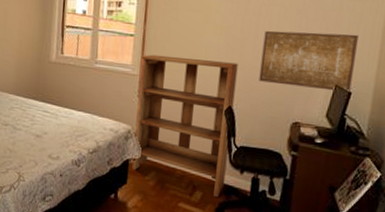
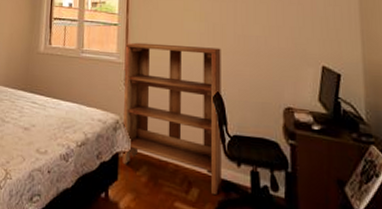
wall art: present [259,30,359,91] -> none [243,15,339,74]

